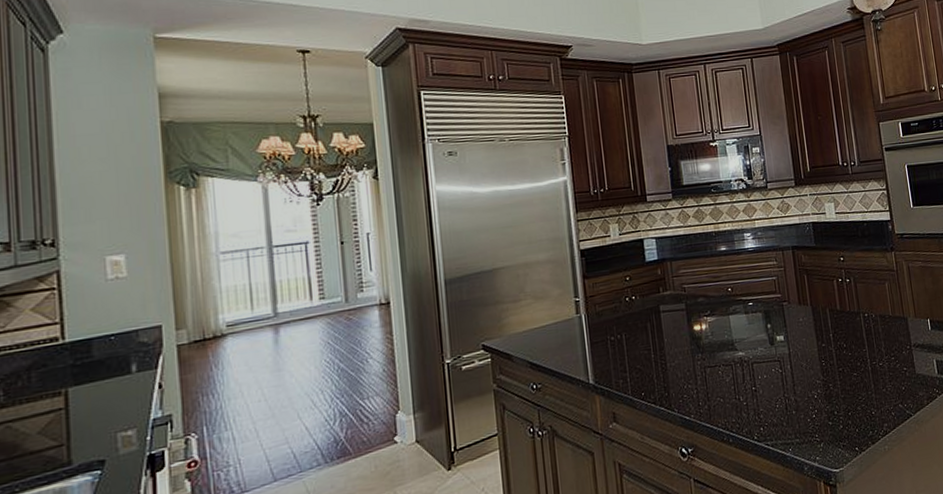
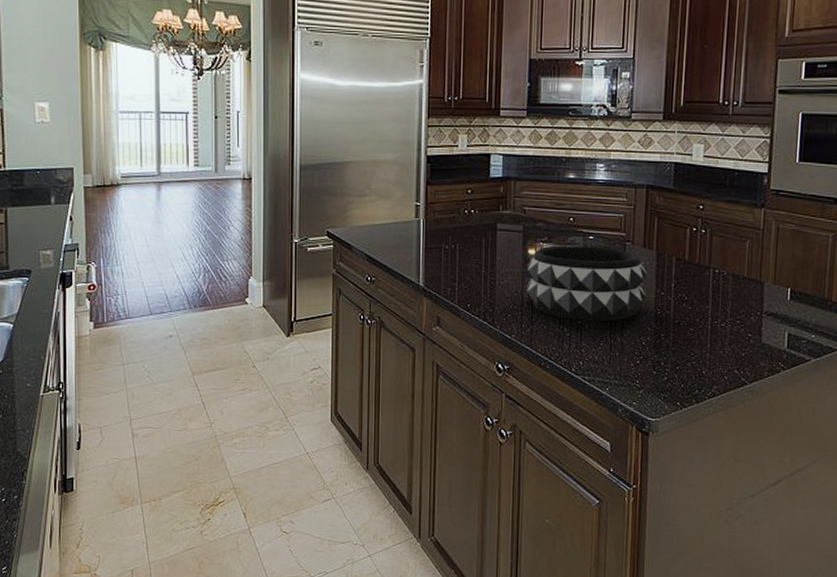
decorative bowl: none [694,310,811,389] -> present [525,245,648,322]

